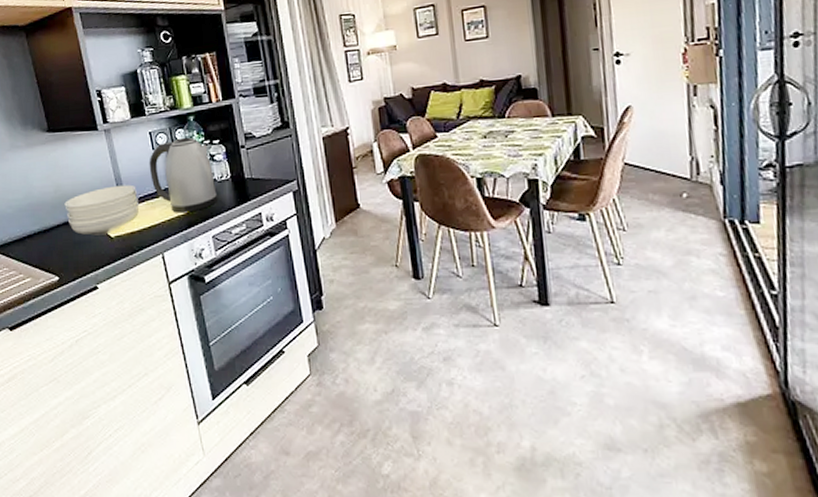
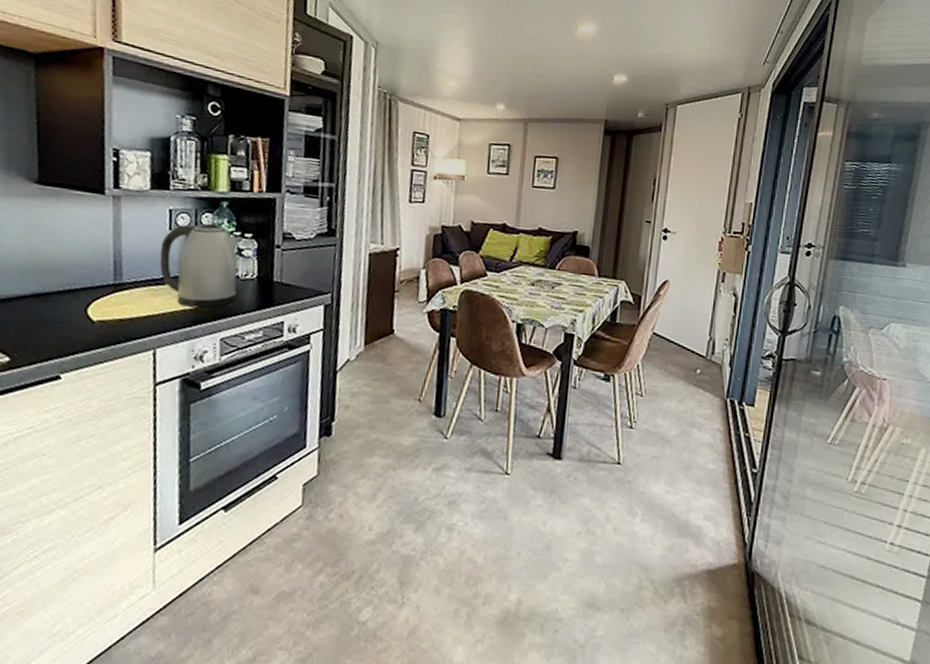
bowl: present [64,184,140,236] -> none [38,261,139,317]

